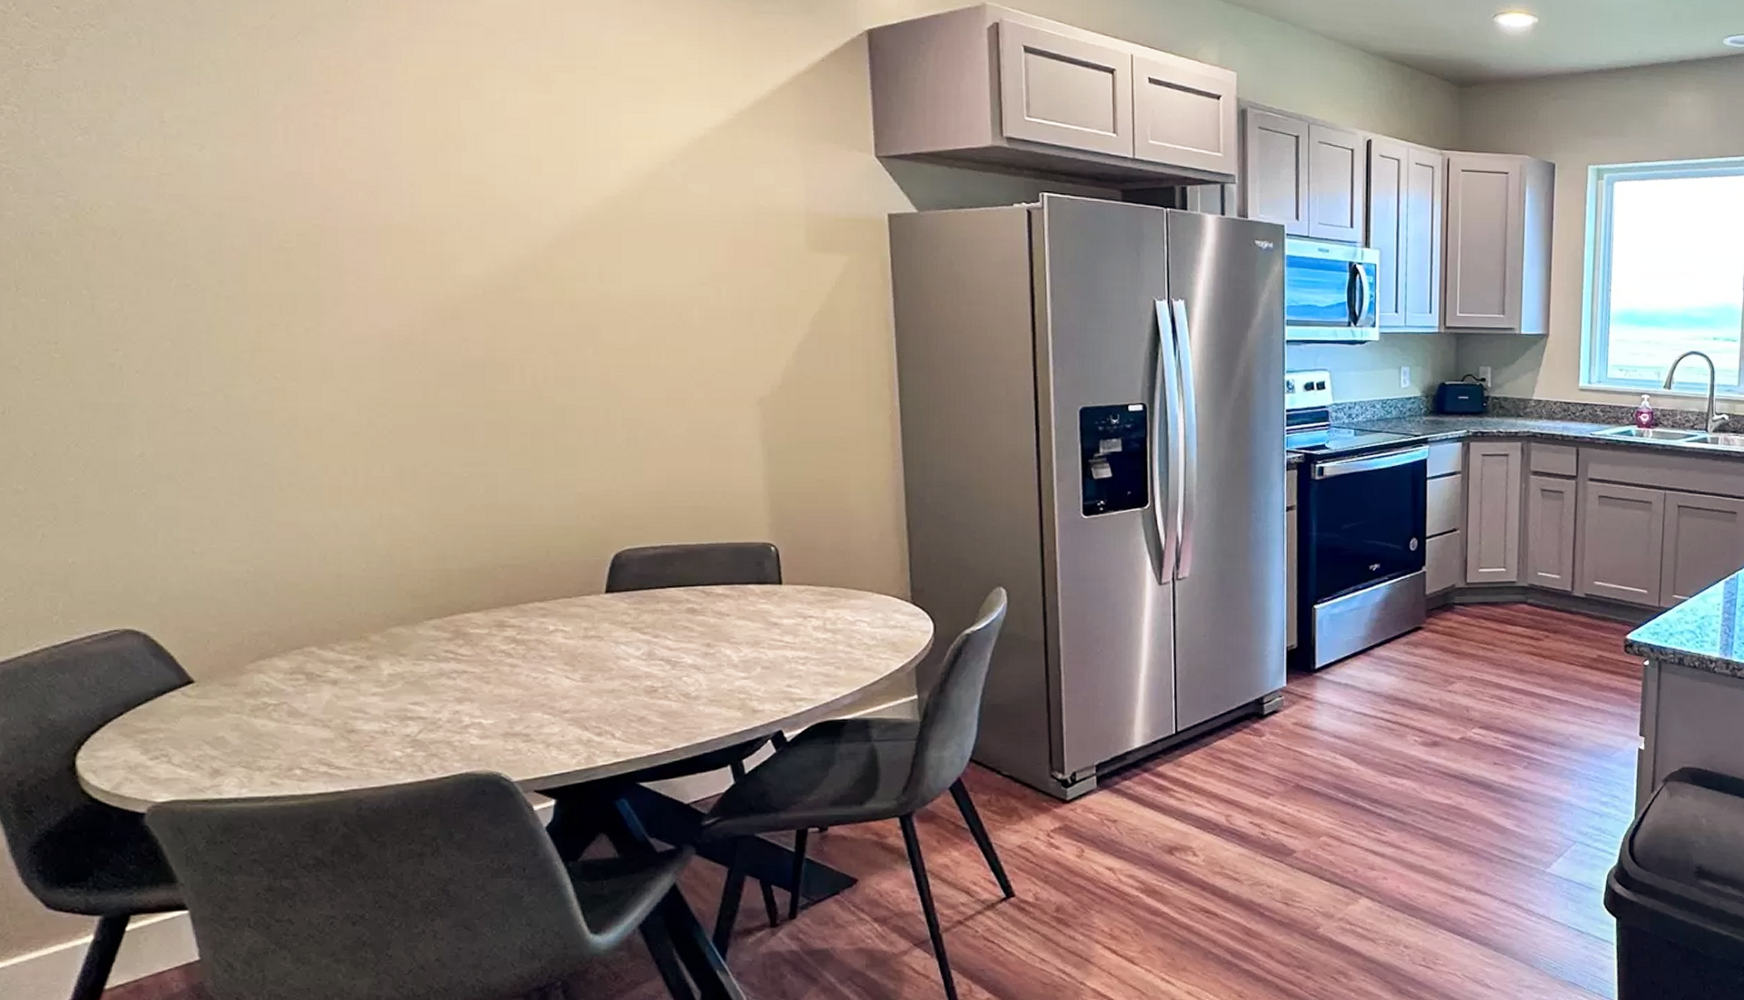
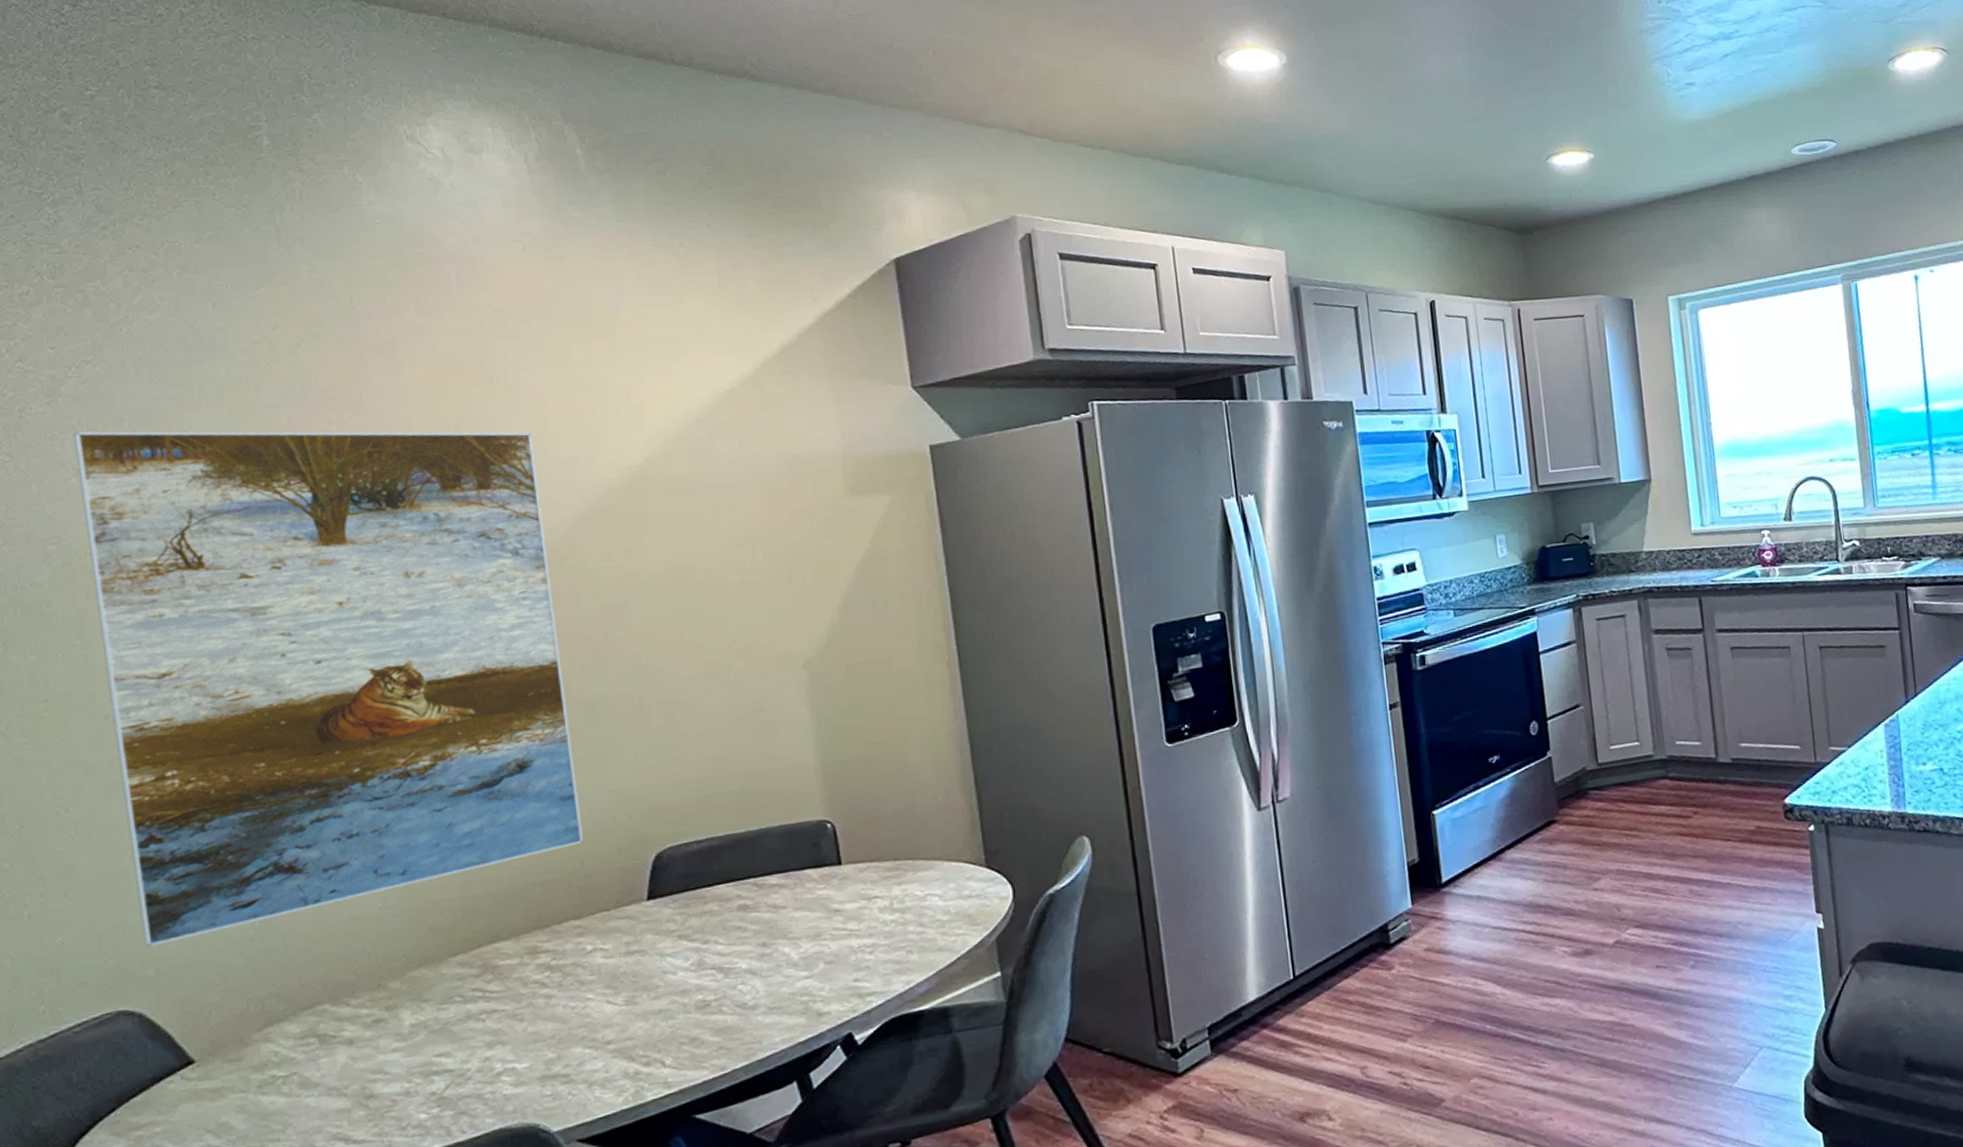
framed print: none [79,92,551,577] -> present [73,431,584,947]

